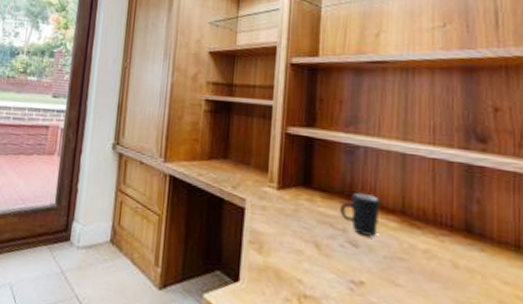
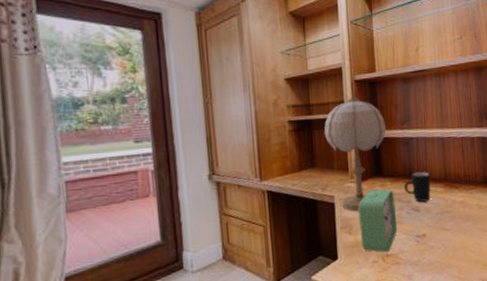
table lamp: none [244,81,325,225] -> present [324,95,387,211]
alarm clock: none [272,203,325,292] -> present [358,189,398,252]

